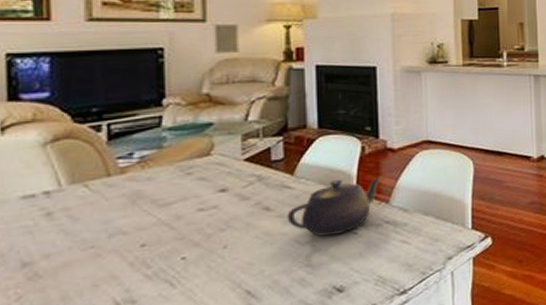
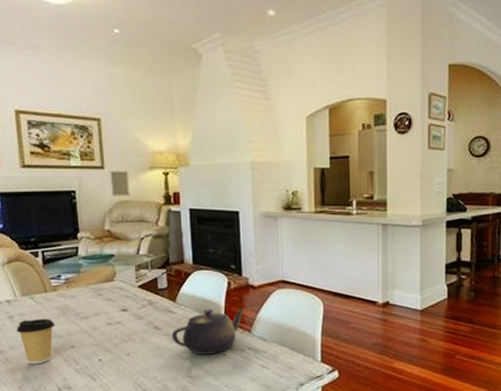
coffee cup: none [56,211,119,276] -> present [16,319,55,364]

